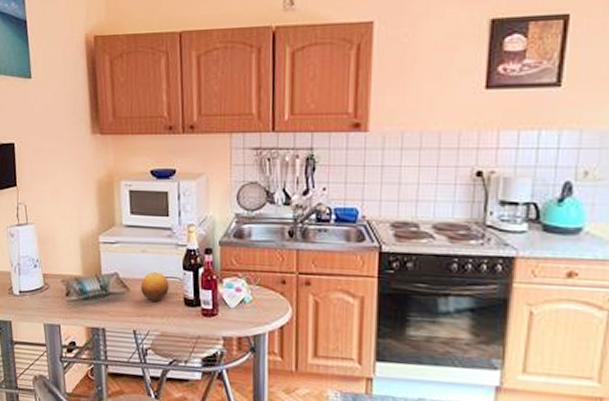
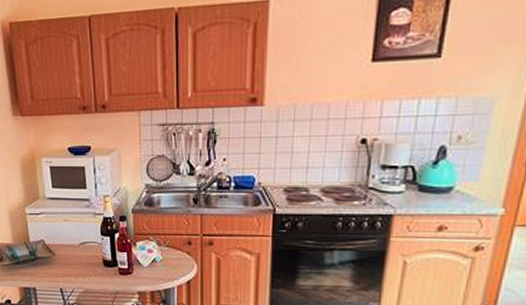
fruit: present [141,271,169,301] -> none [65,238,90,263]

